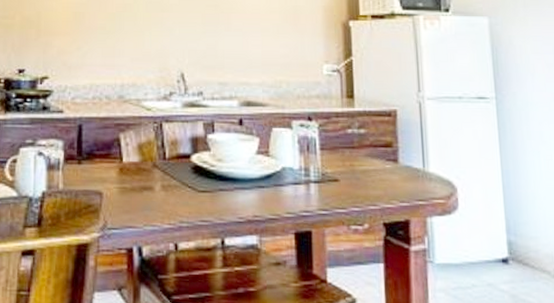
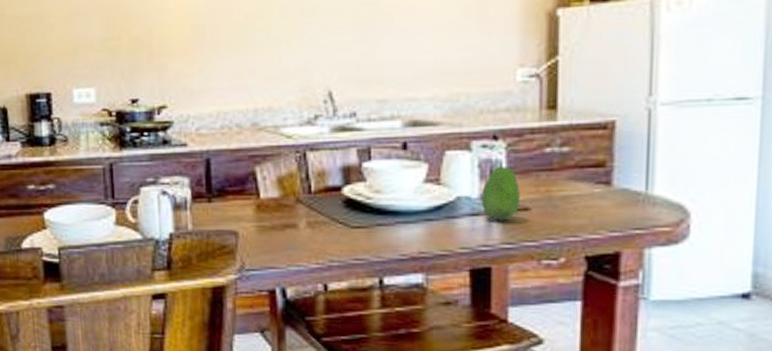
fruit: none [301,142,331,190] -> present [481,166,520,221]

